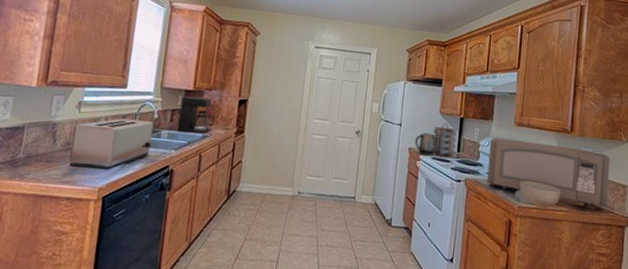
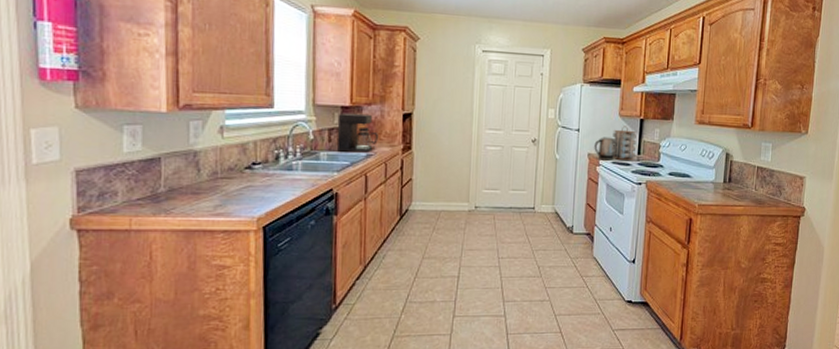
toaster: present [68,118,154,170] -> none [218,142,310,199]
microwave: present [487,137,610,208] -> none [668,137,789,201]
bowl: present [518,180,562,208] -> none [699,178,741,204]

